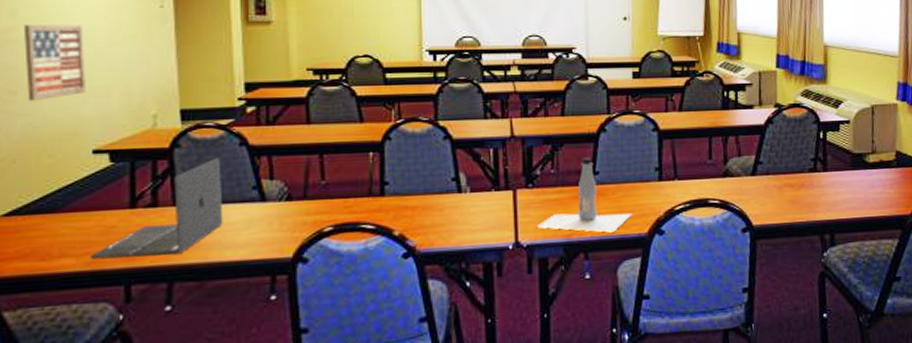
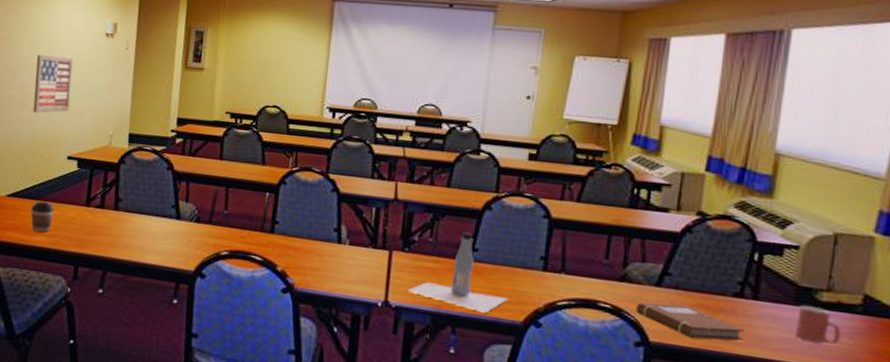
coffee cup: none [44,212,82,254] -> present [30,201,54,233]
laptop: present [91,158,223,260] -> none [56,177,152,250]
notebook: none [739,187,822,215] -> present [636,302,746,342]
mug: none [855,168,885,198] -> present [796,305,841,344]

